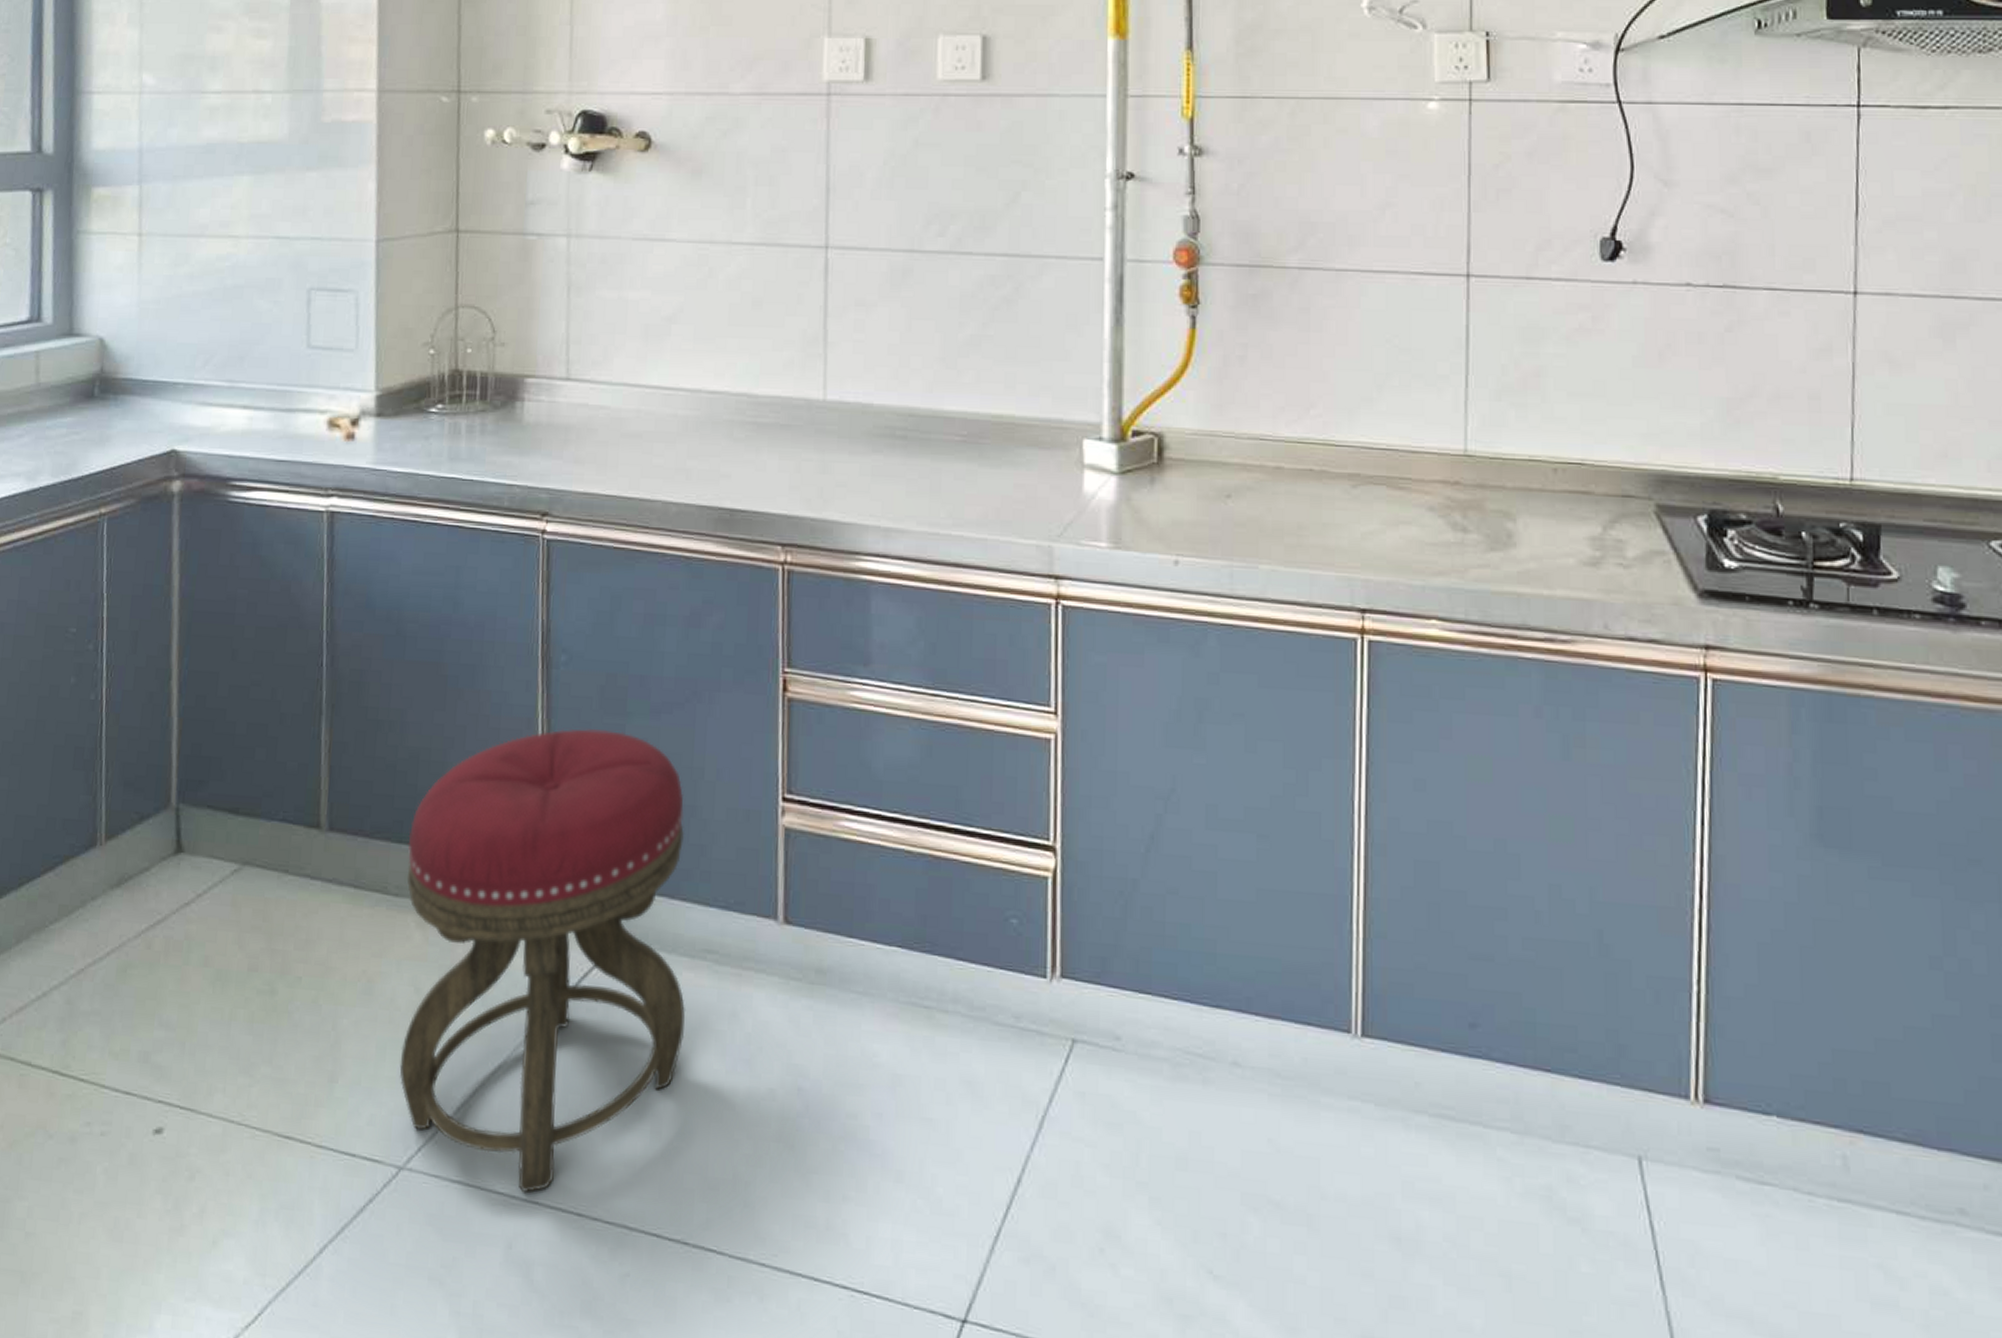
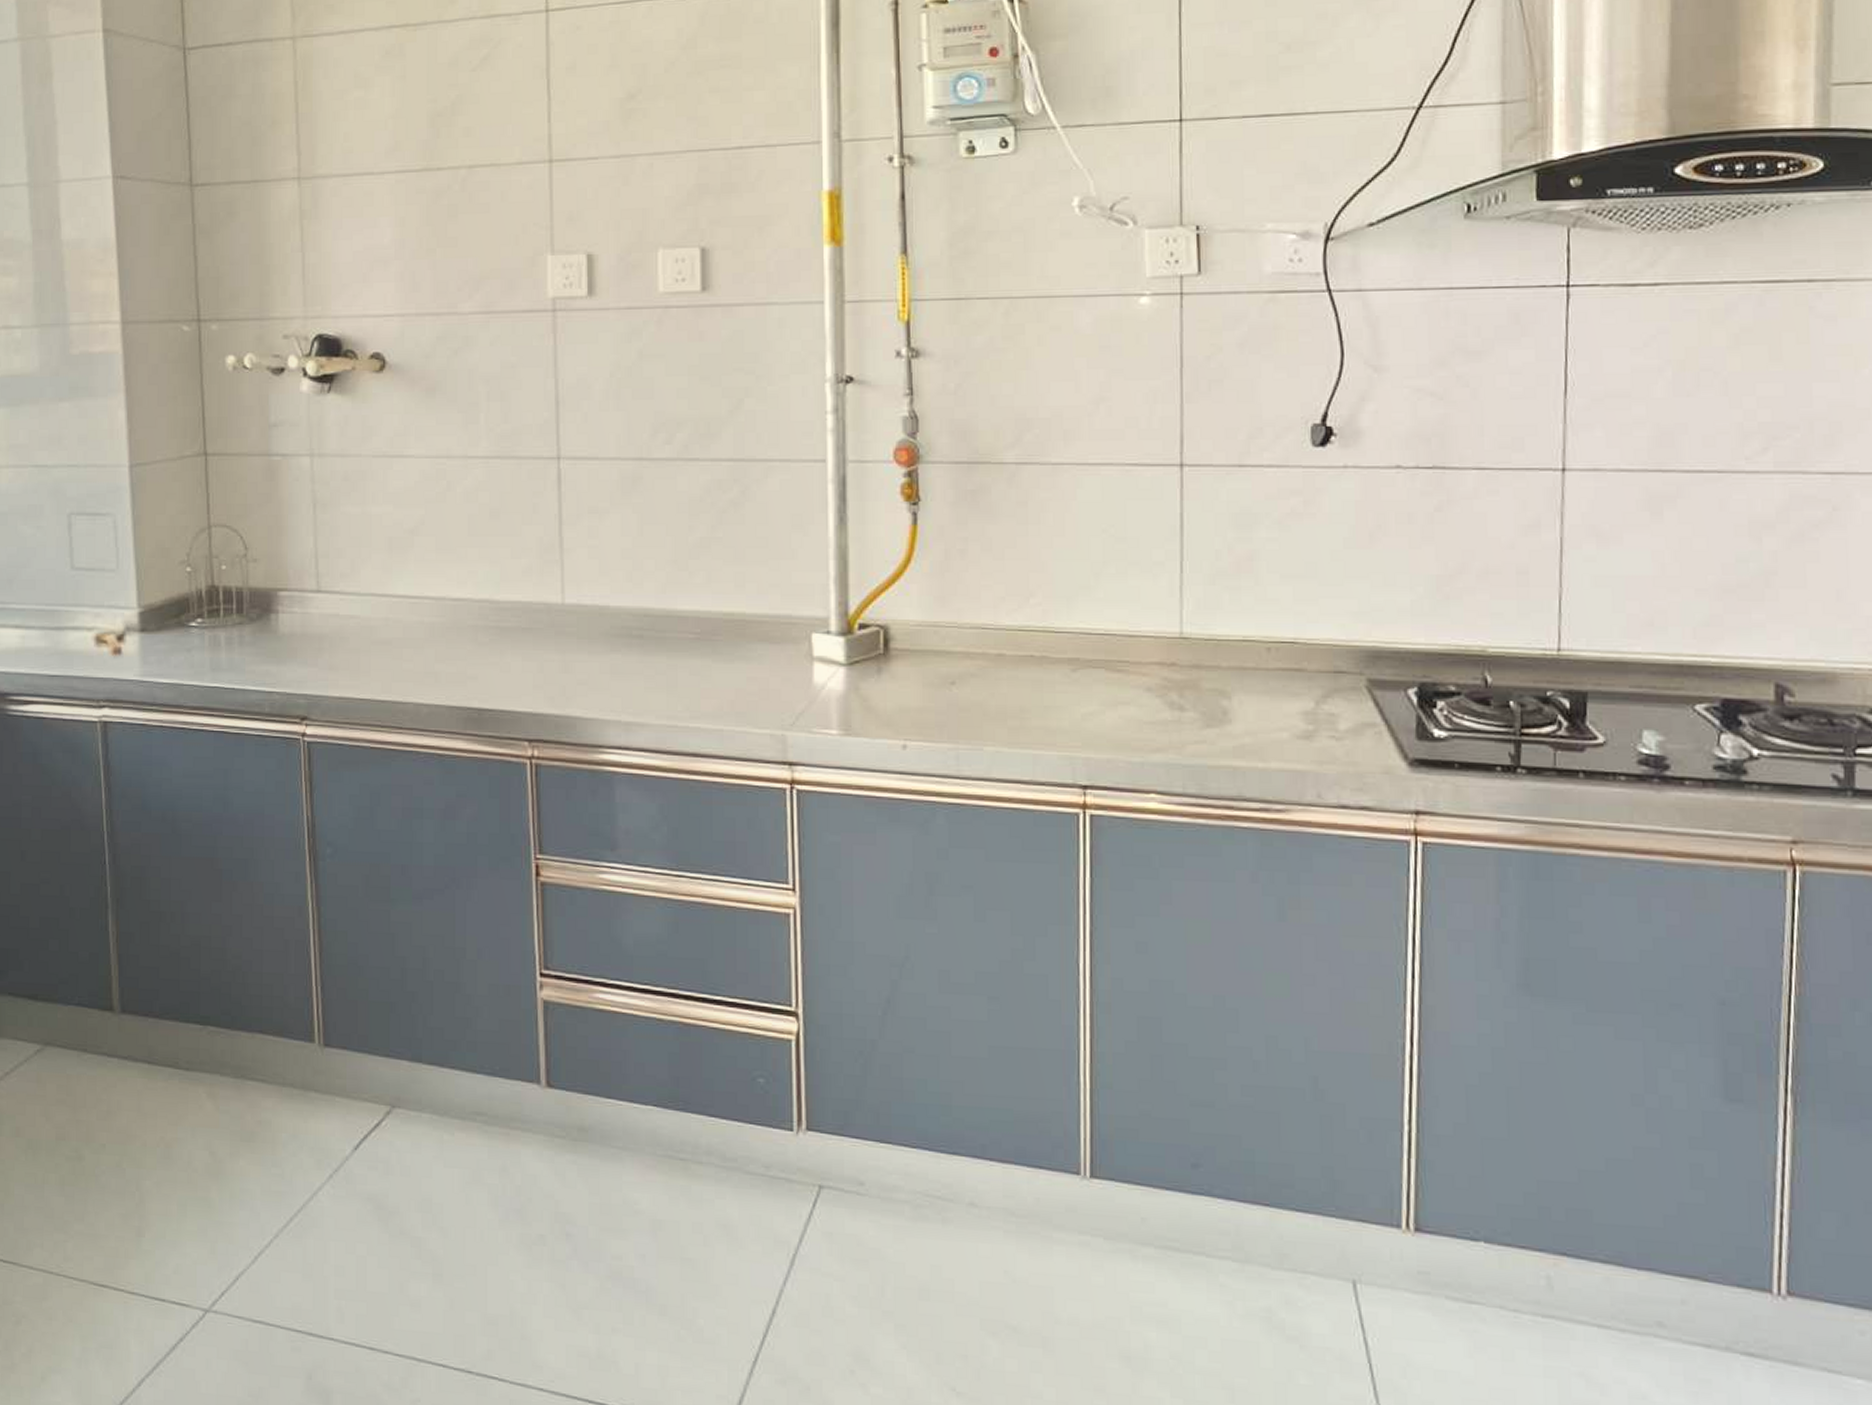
stool: present [399,729,686,1193] -> none [195,915,460,1330]

